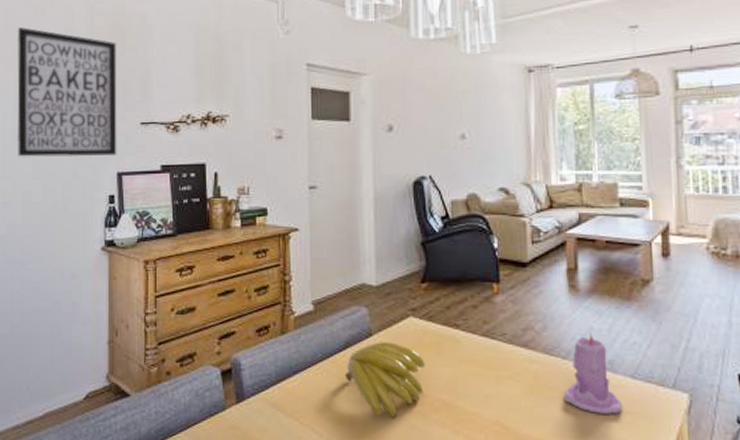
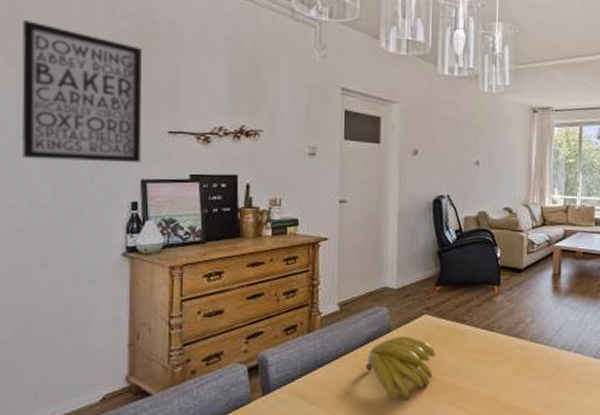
candle: present [563,332,623,414] -> none [543,323,586,386]

